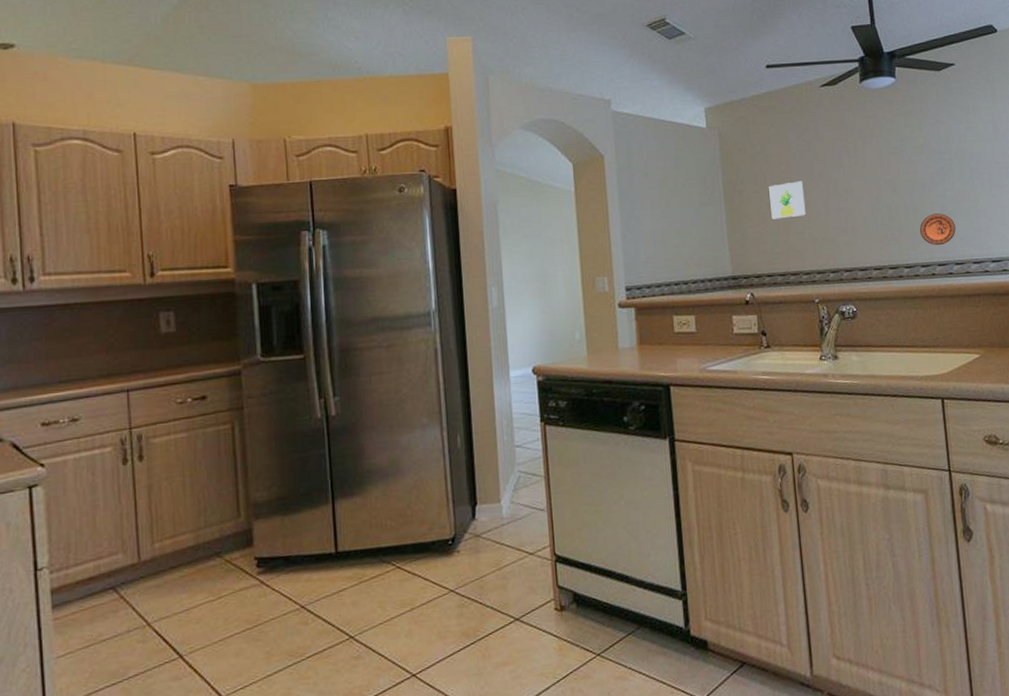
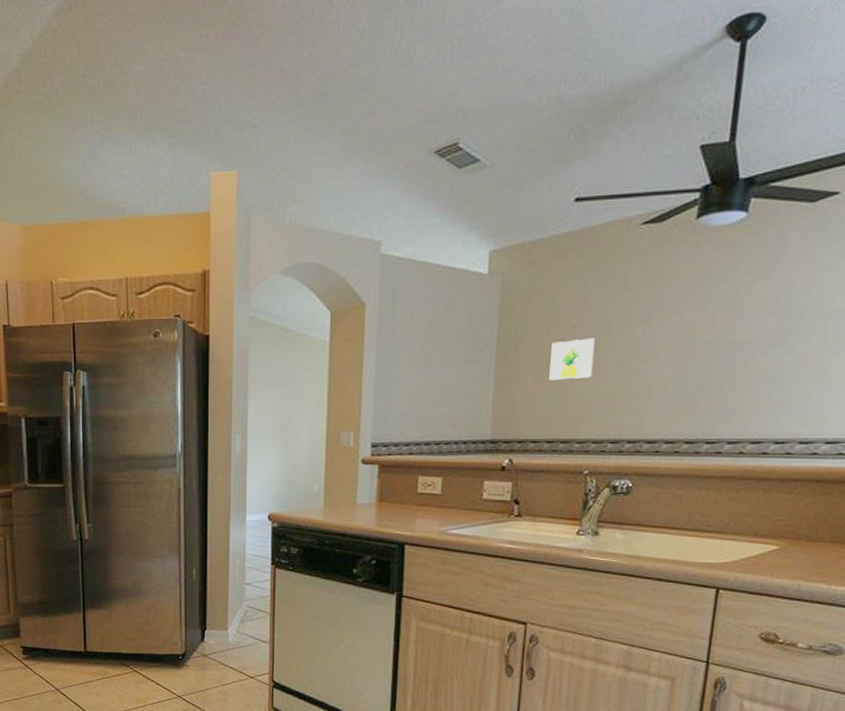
decorative plate: present [919,213,956,246] -> none [734,382,786,420]

